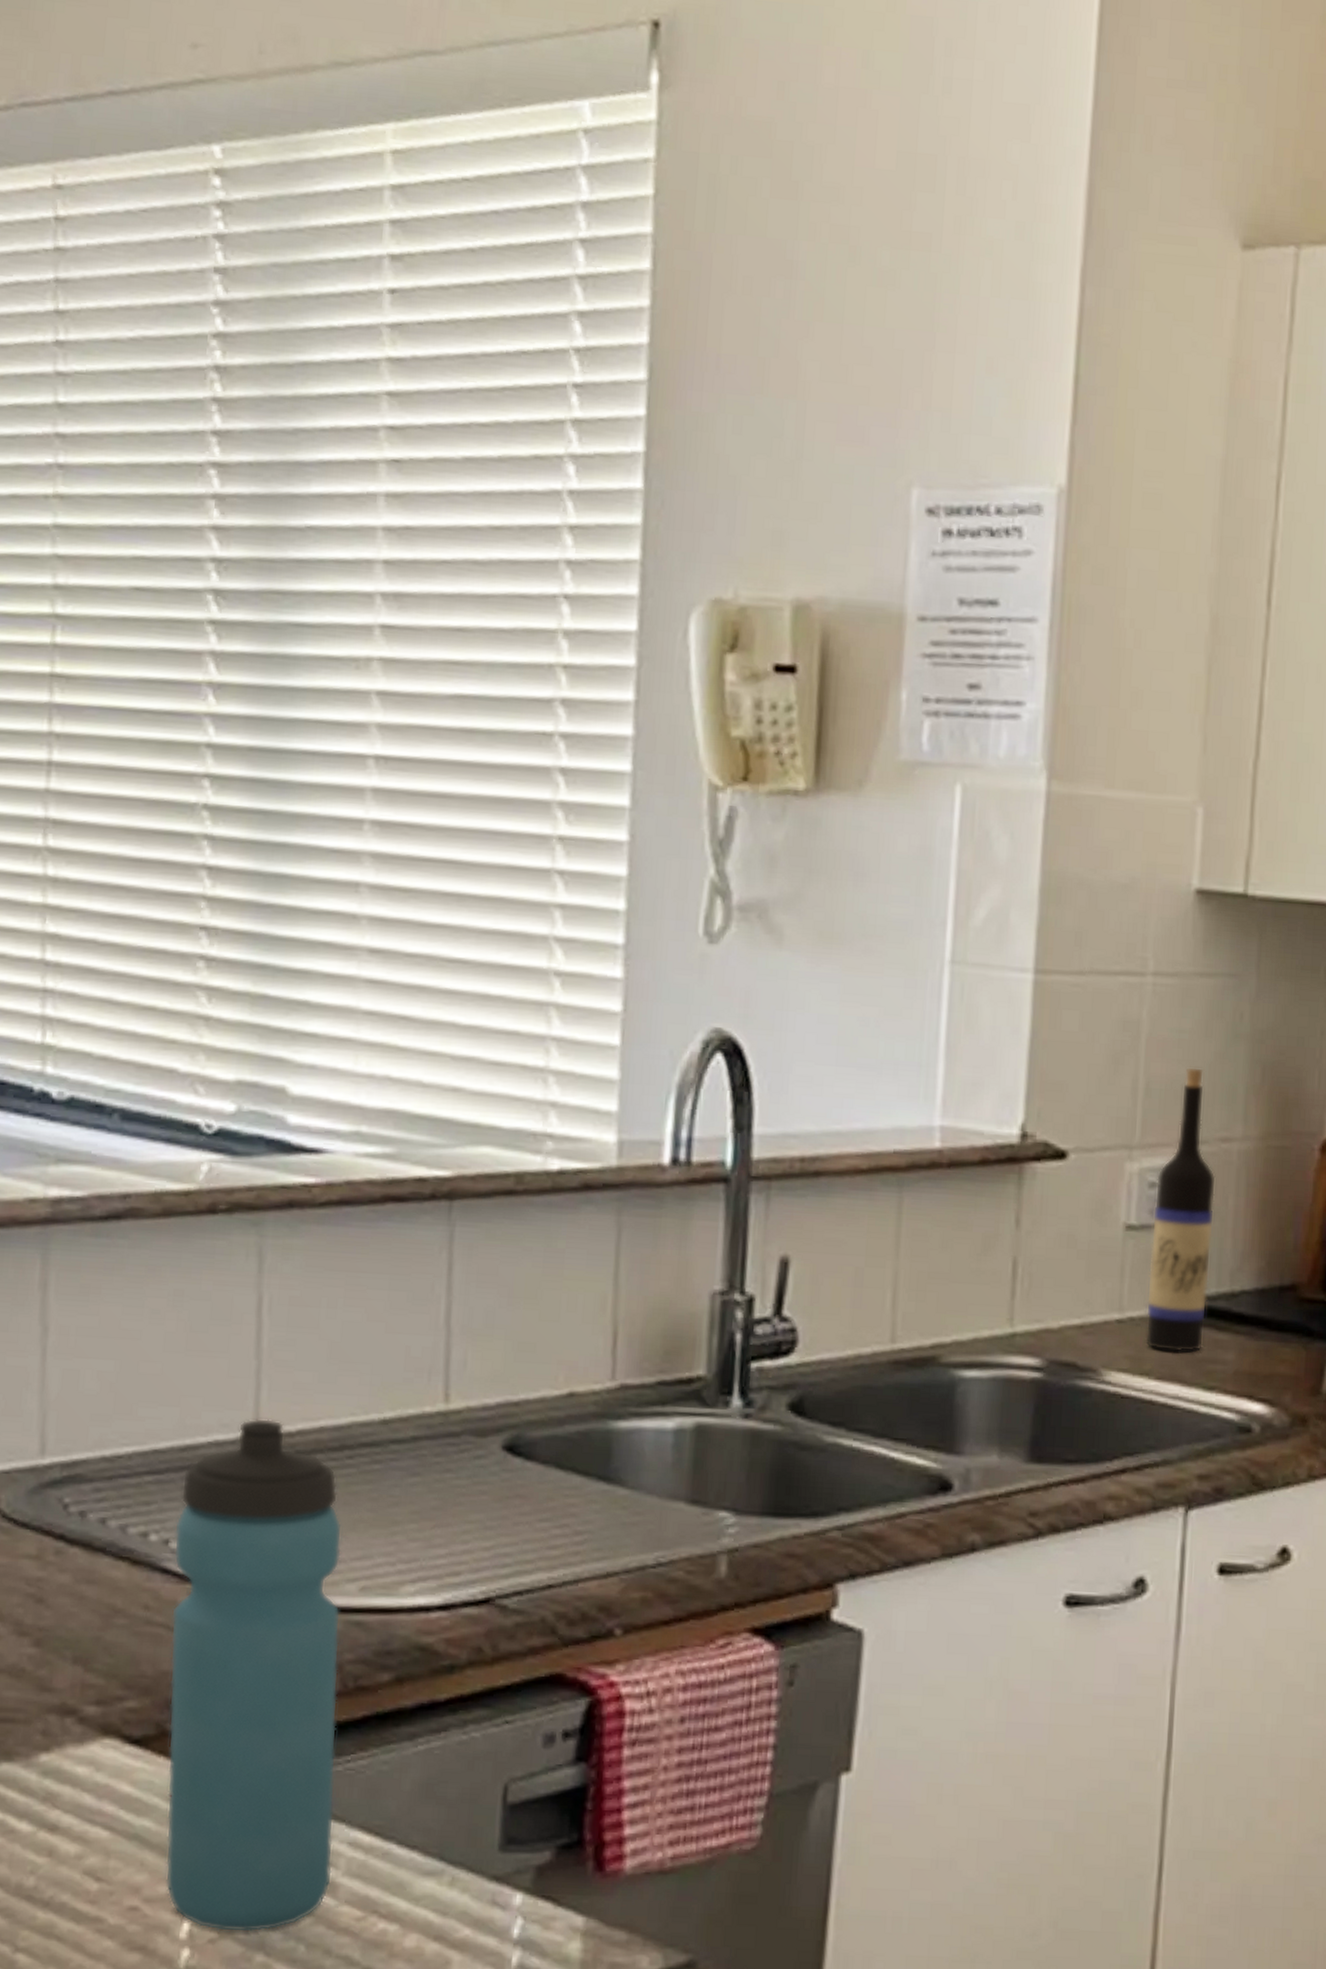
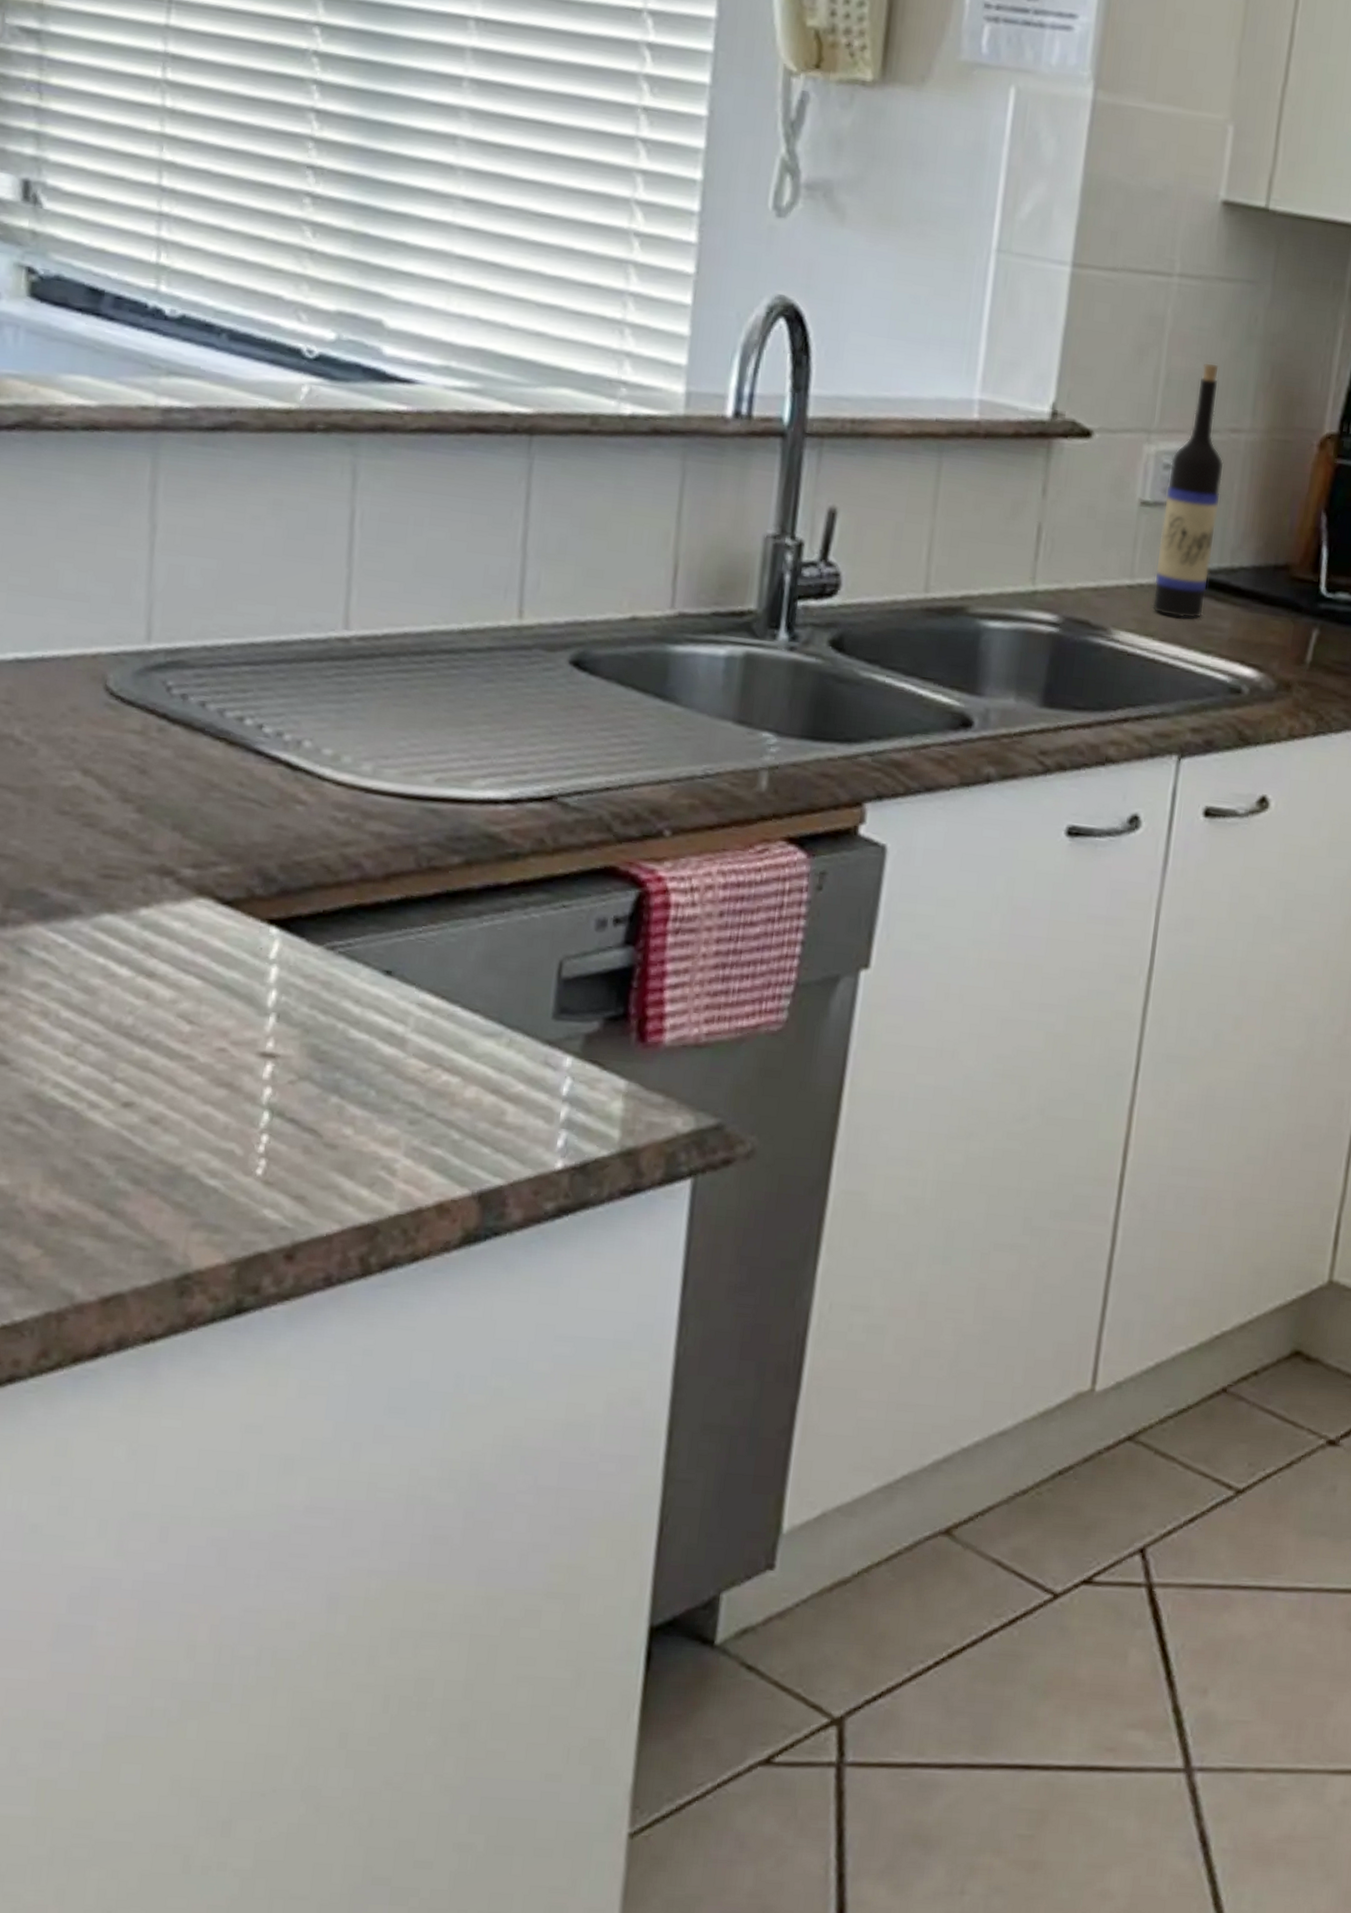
water bottle: present [165,1418,342,1933] -> none [251,621,421,1077]

